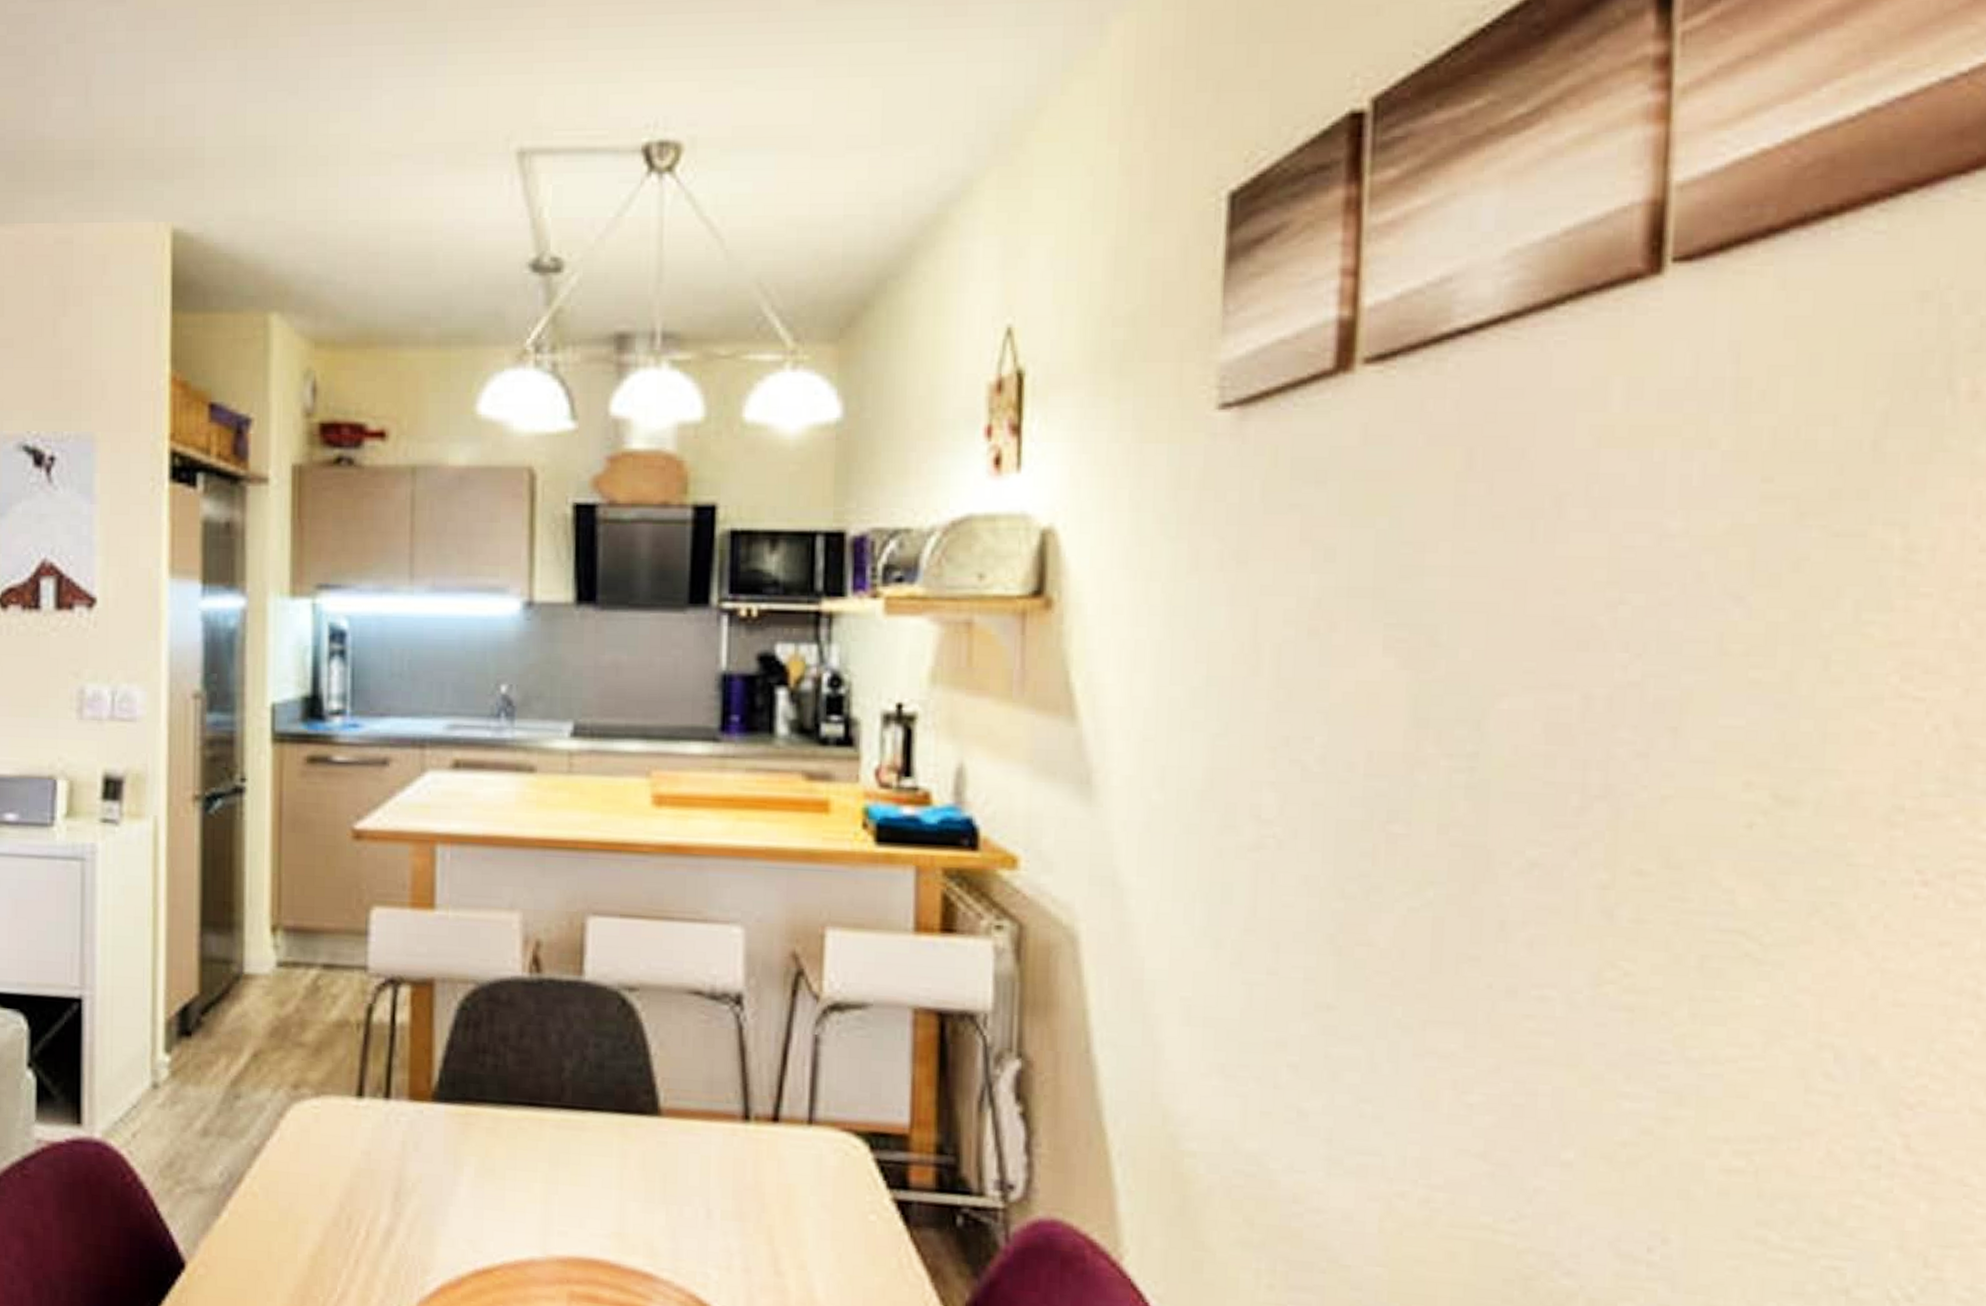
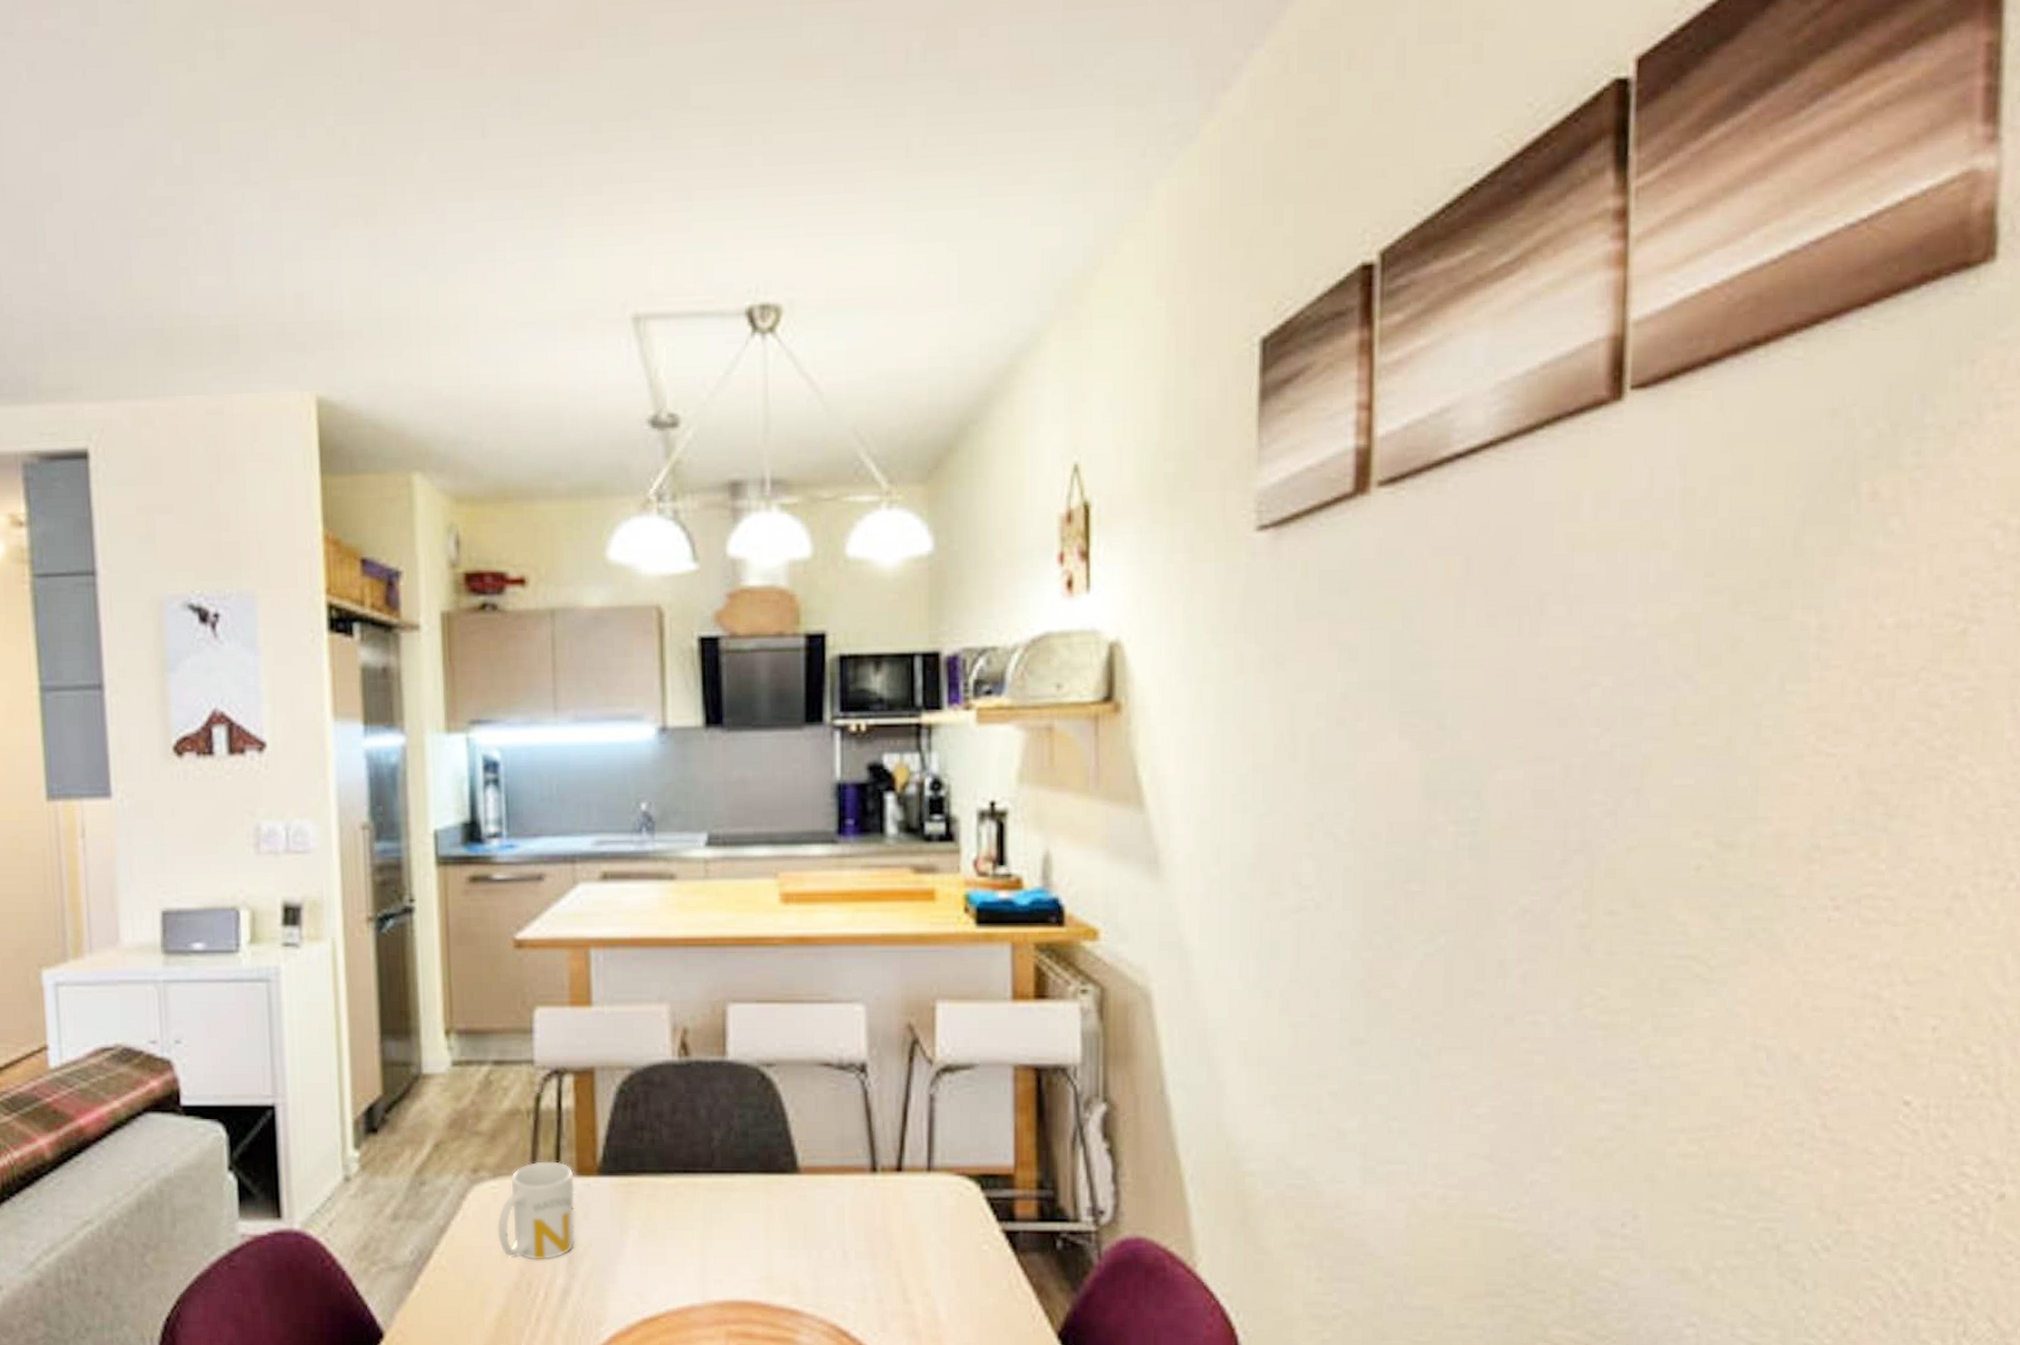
mug: none [317,1081,406,1194] -> present [497,1161,575,1260]

